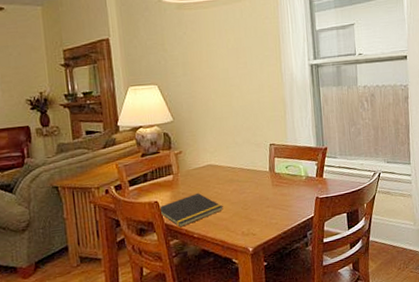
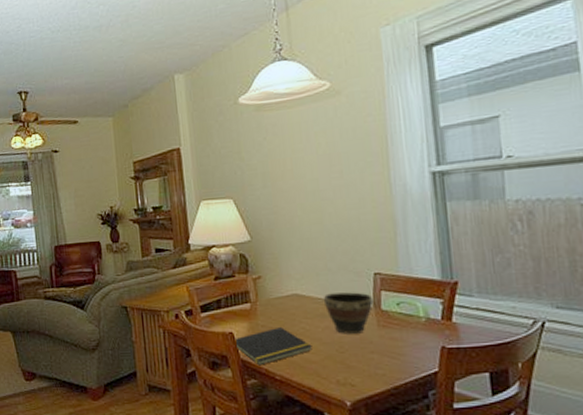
bowl: none [231,160,269,195] -> present [323,292,374,334]

